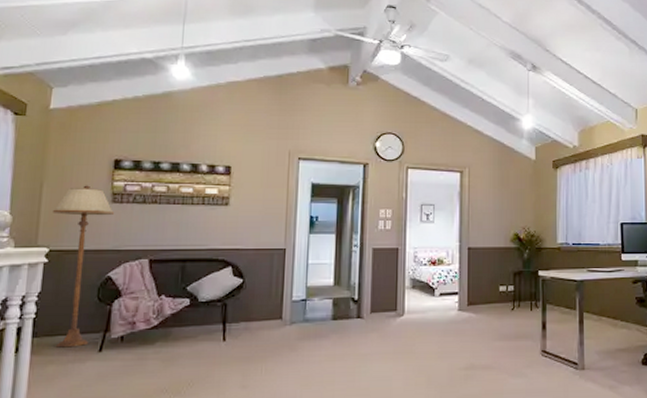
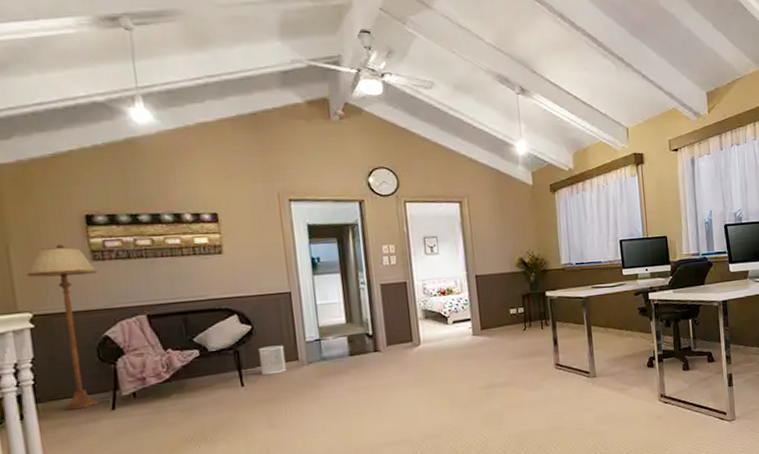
wastebasket: none [244,302,270,332] -> present [258,345,287,376]

